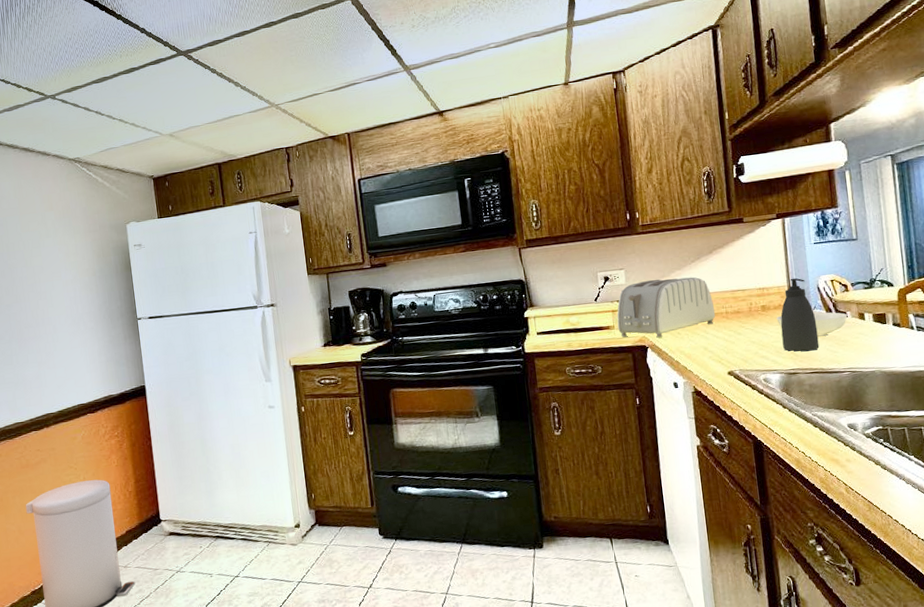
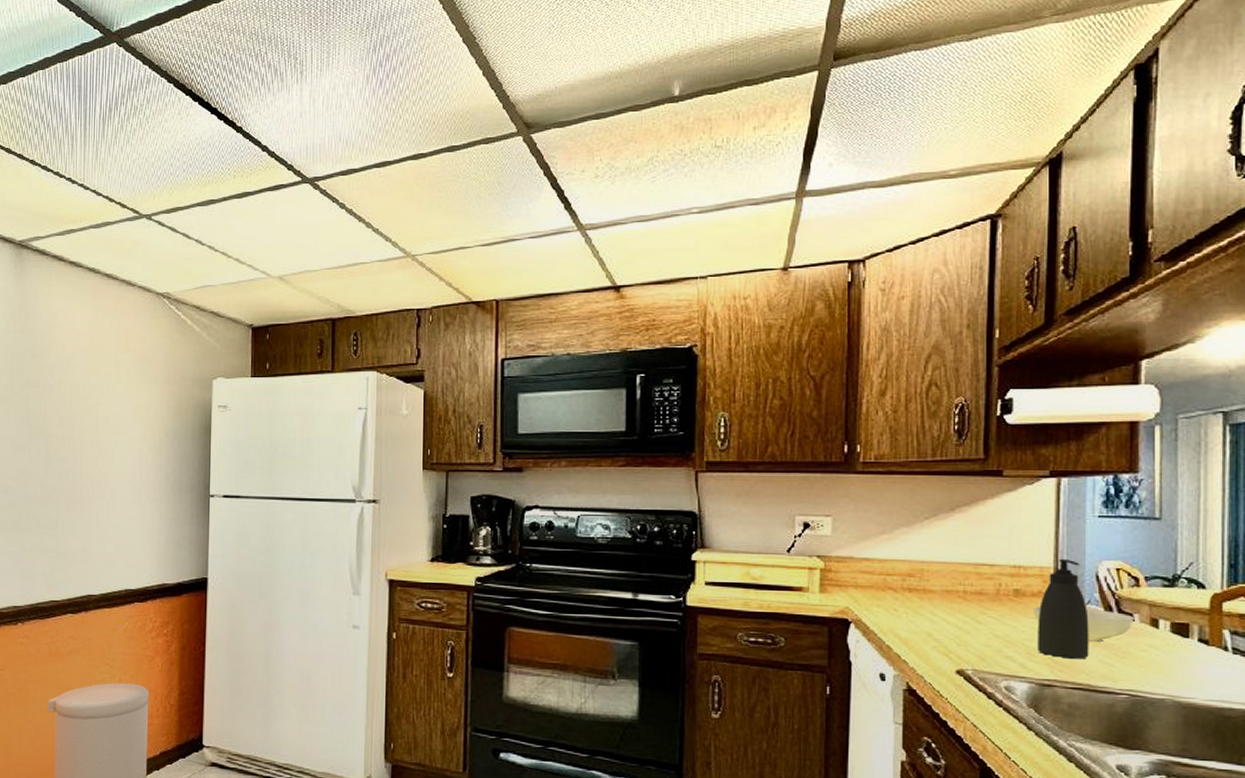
toaster: present [617,277,716,338] -> none [814,534,949,612]

